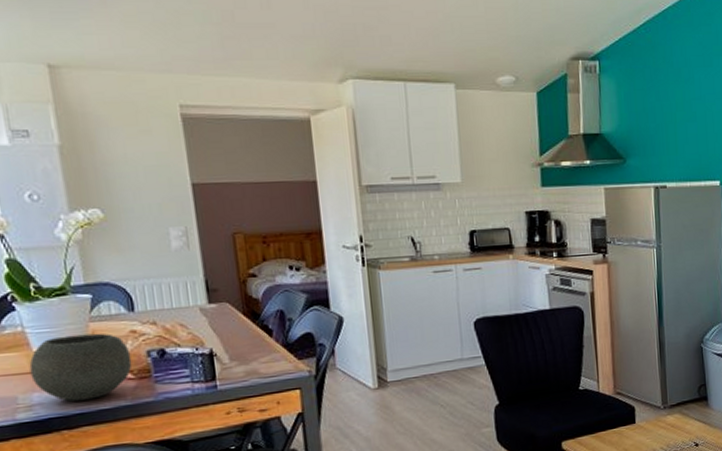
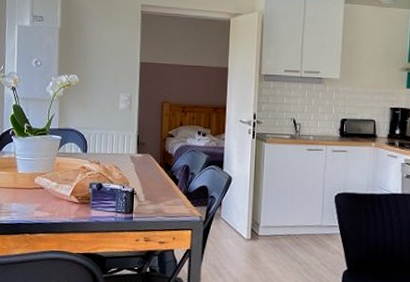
bowl: present [29,333,132,402] -> none [13,164,79,214]

